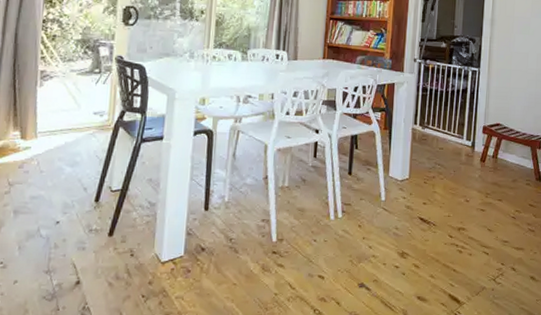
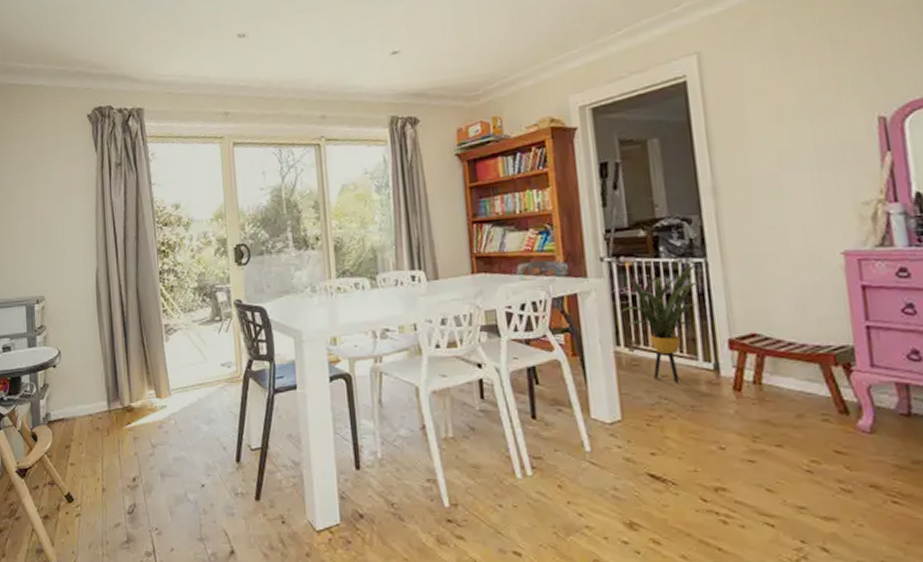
house plant: none [421,72,474,155] -> present [621,265,702,384]

